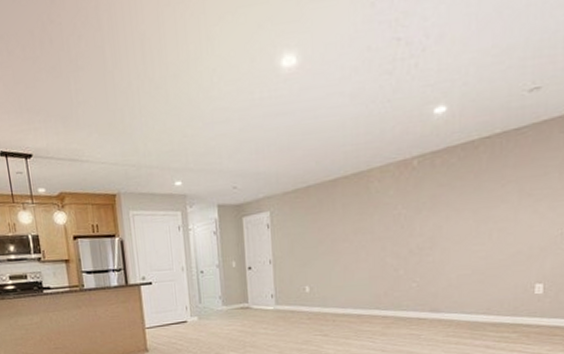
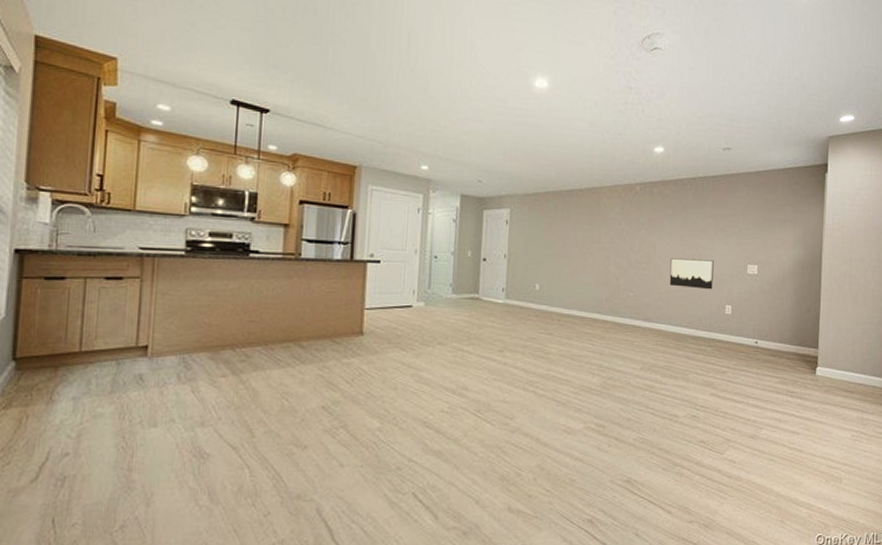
wall art: none [460,233,518,270] -> present [669,258,714,290]

